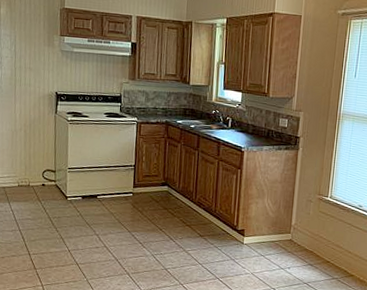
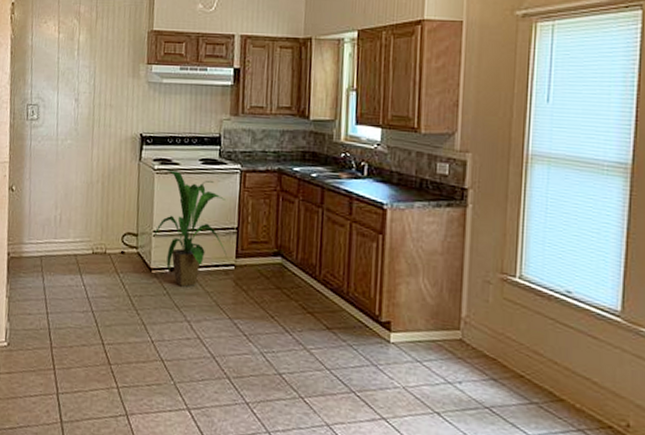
house plant: none [68,121,126,210] -> present [153,170,227,287]

